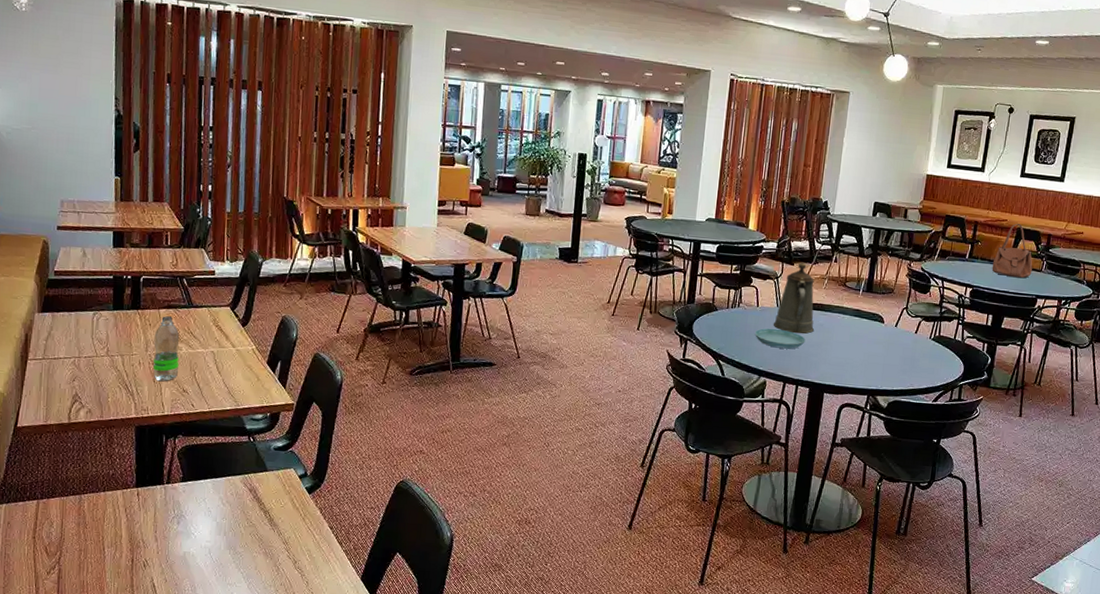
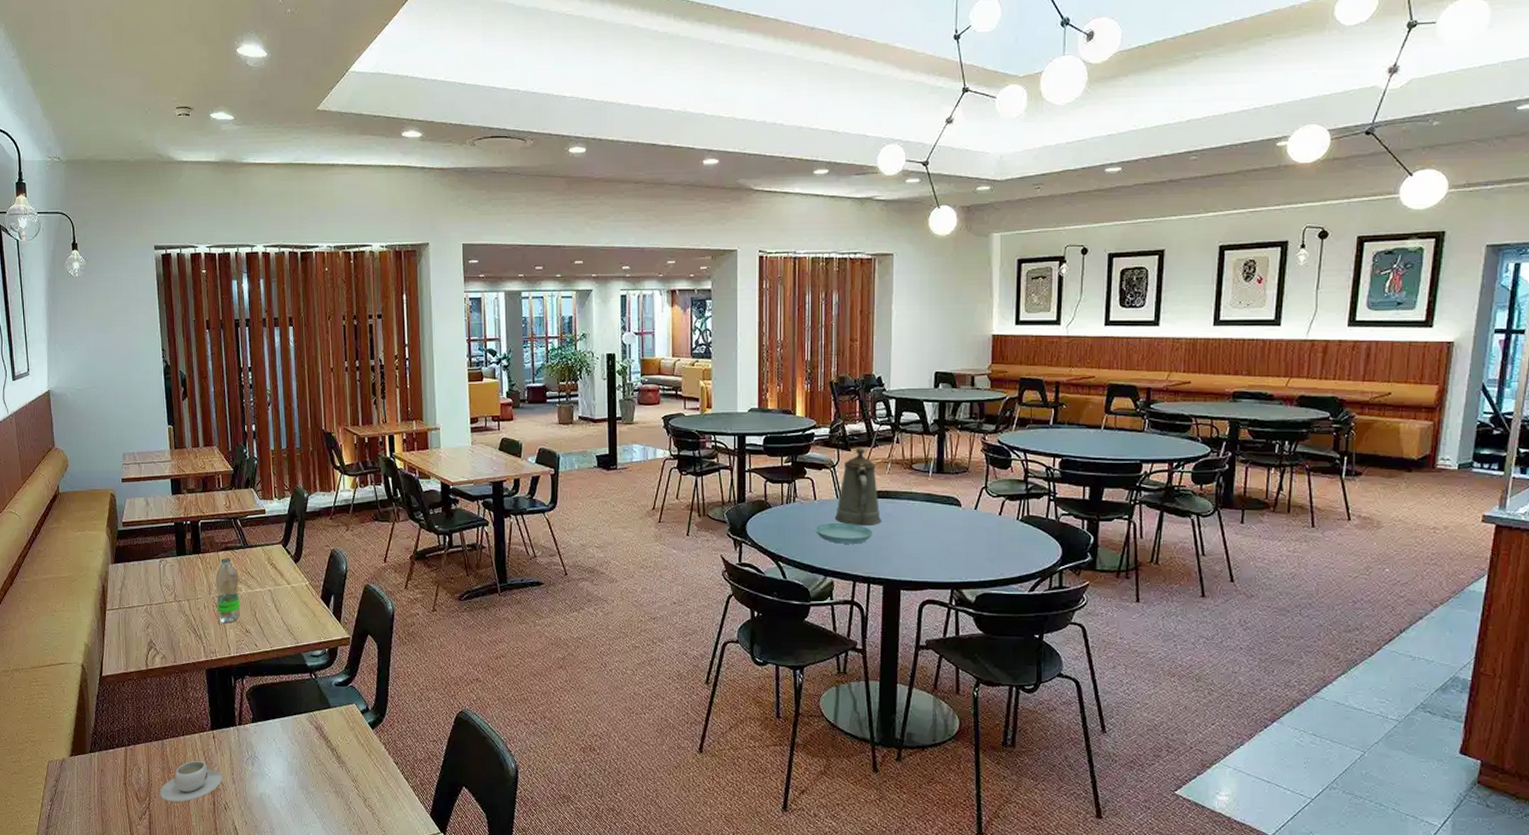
teacup: none [72,516,144,558] -> present [160,760,223,802]
handbag: present [991,223,1033,279] -> none [1082,379,1132,442]

